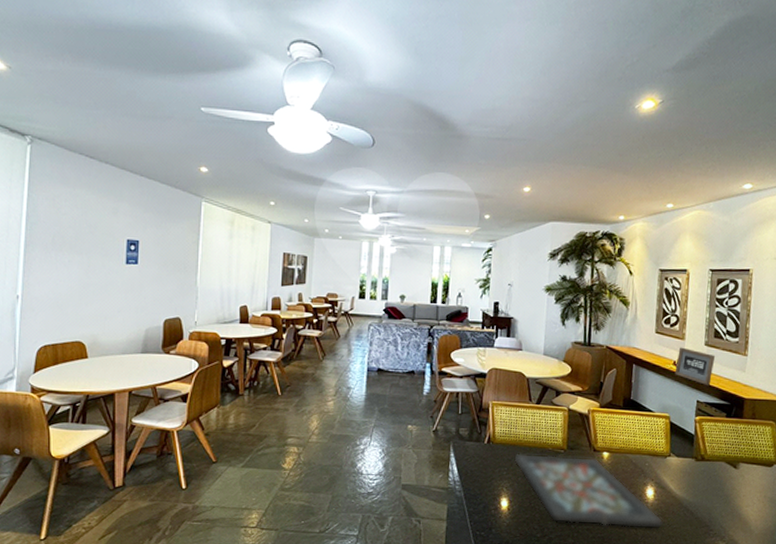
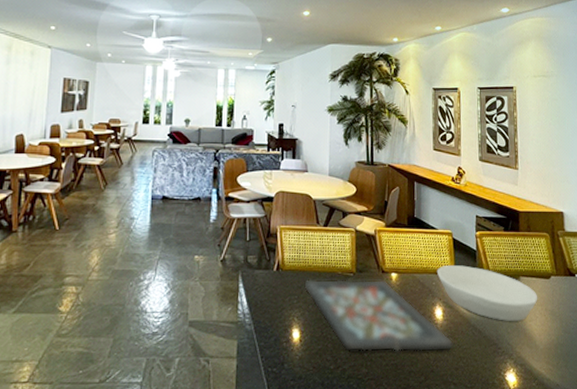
bowl: none [650,448,758,506] -> present [436,265,538,322]
picture frame: present [674,347,716,386] -> none [453,163,490,201]

